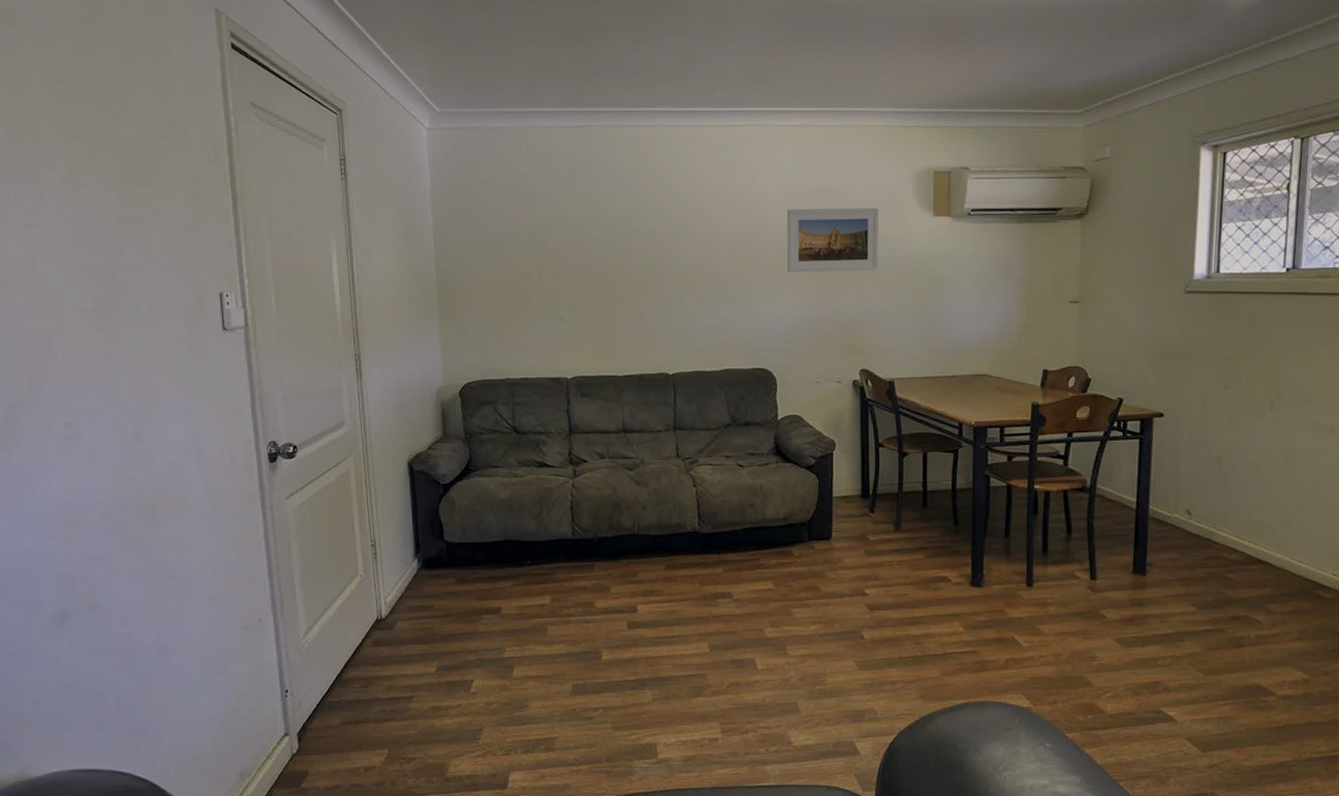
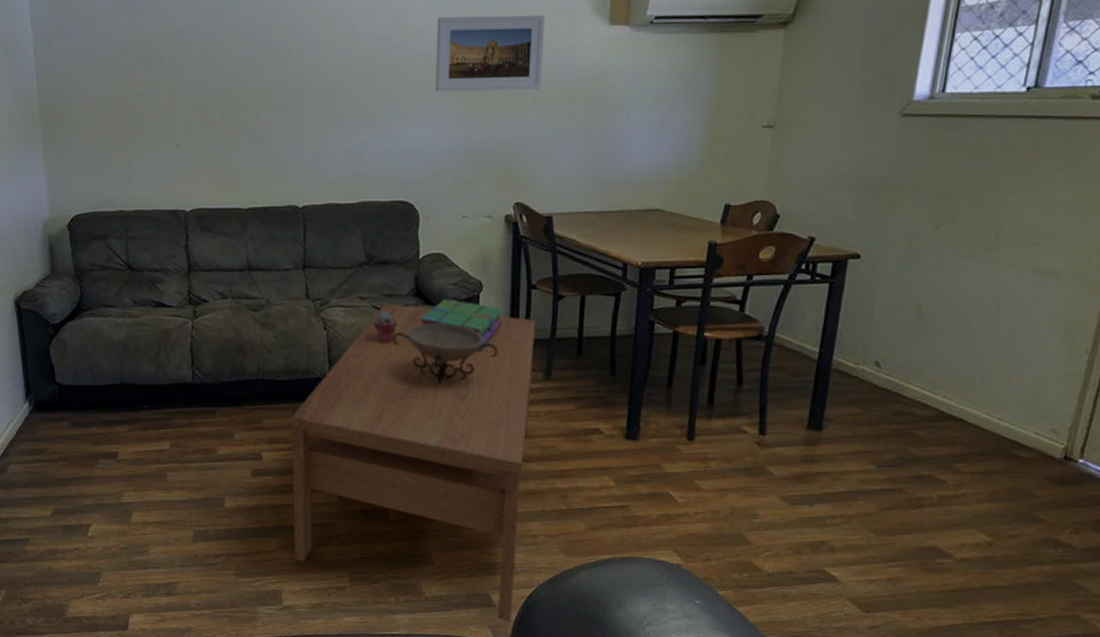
coffee table: none [664,461,885,770] -> present [291,303,536,622]
potted succulent: none [738,469,760,499] -> present [373,311,398,343]
decorative bowl: none [756,479,852,537] -> present [392,323,498,384]
stack of books: none [780,457,854,505] -> present [420,299,502,351]

